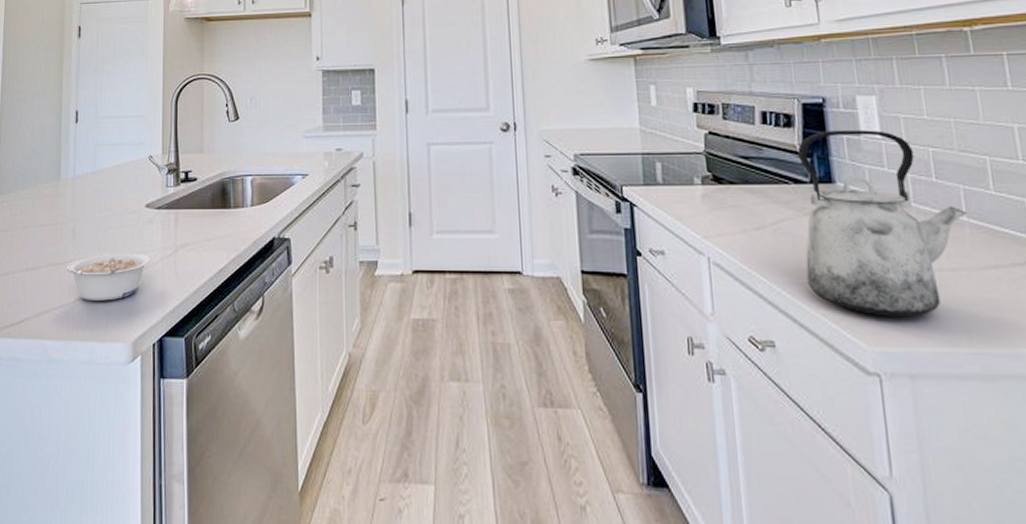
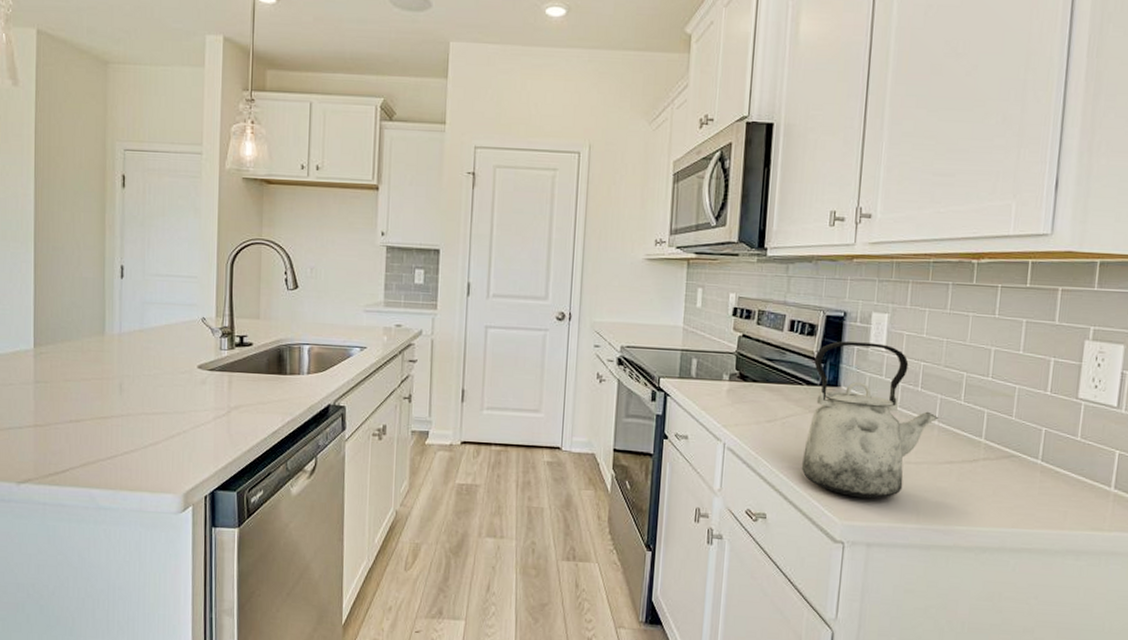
legume: present [66,253,150,301] -> none [113,410,203,455]

